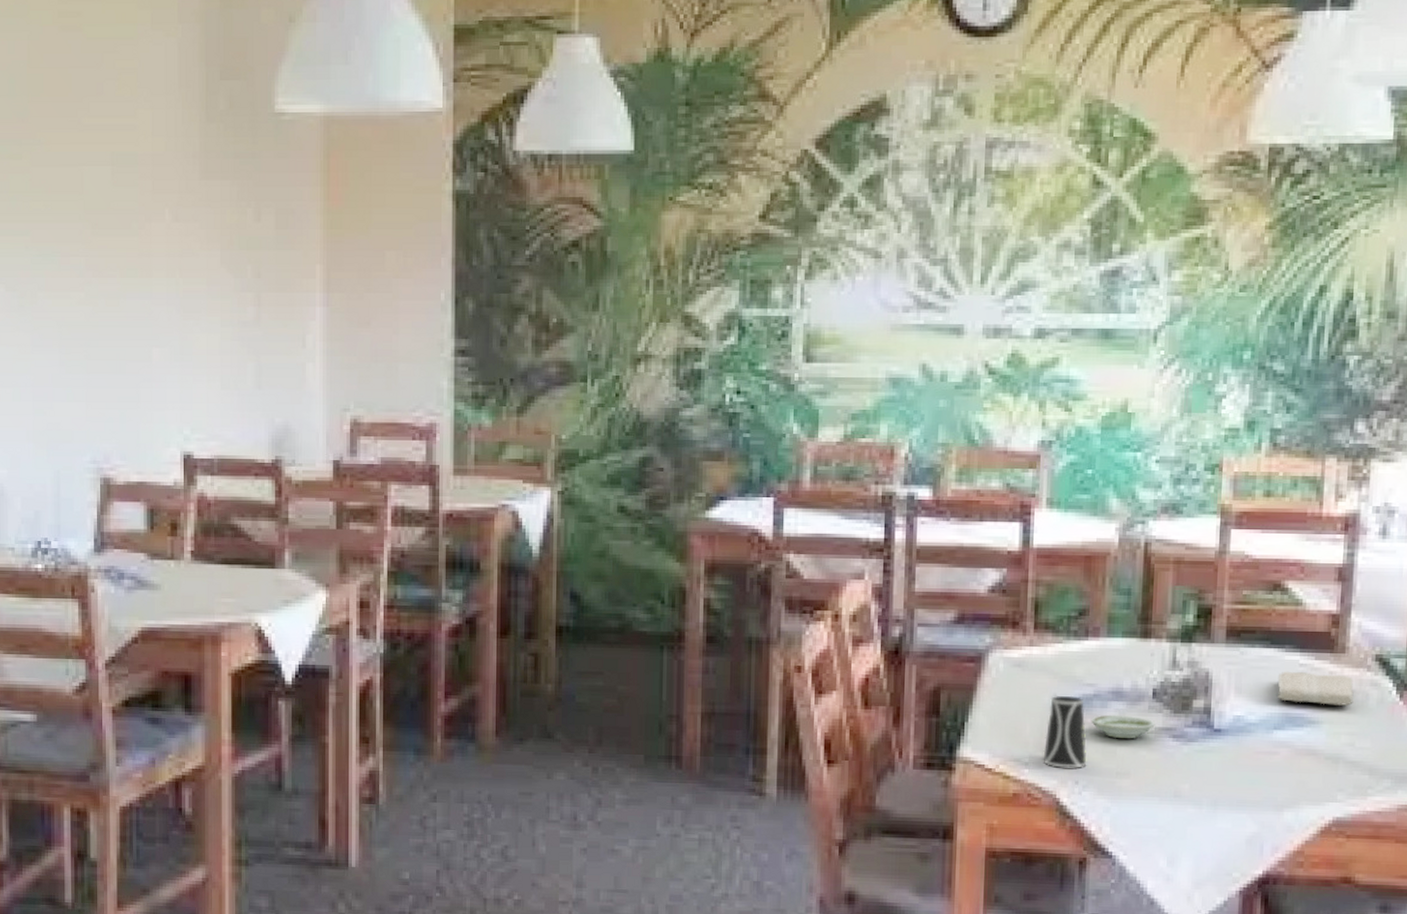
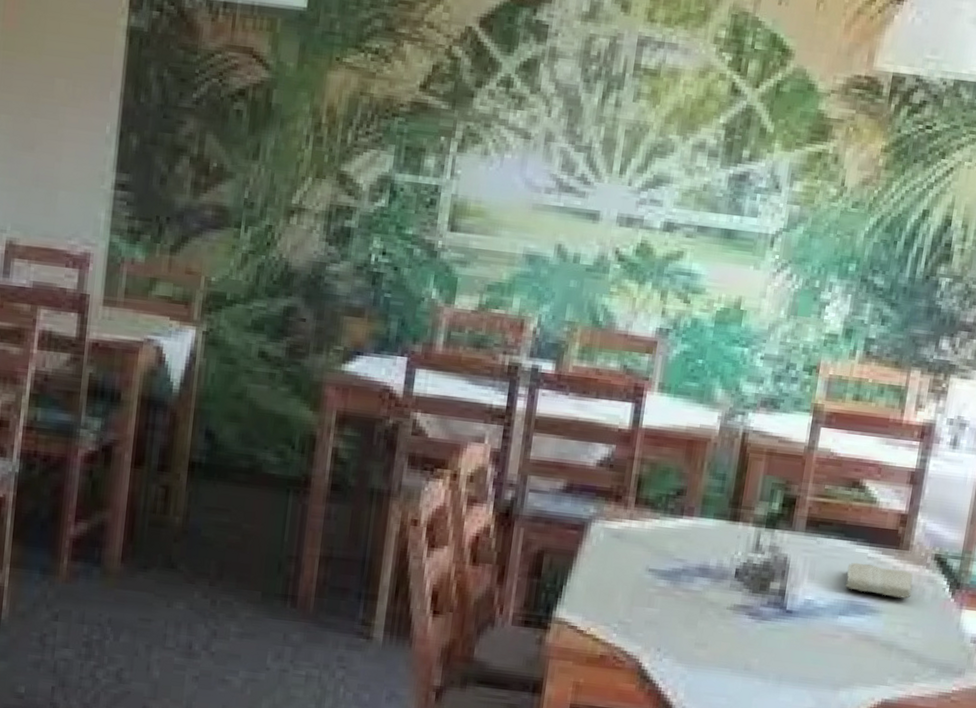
cup: present [1043,696,1087,768] -> none [630,568,673,637]
saucer: present [1090,714,1155,738] -> none [677,589,735,613]

